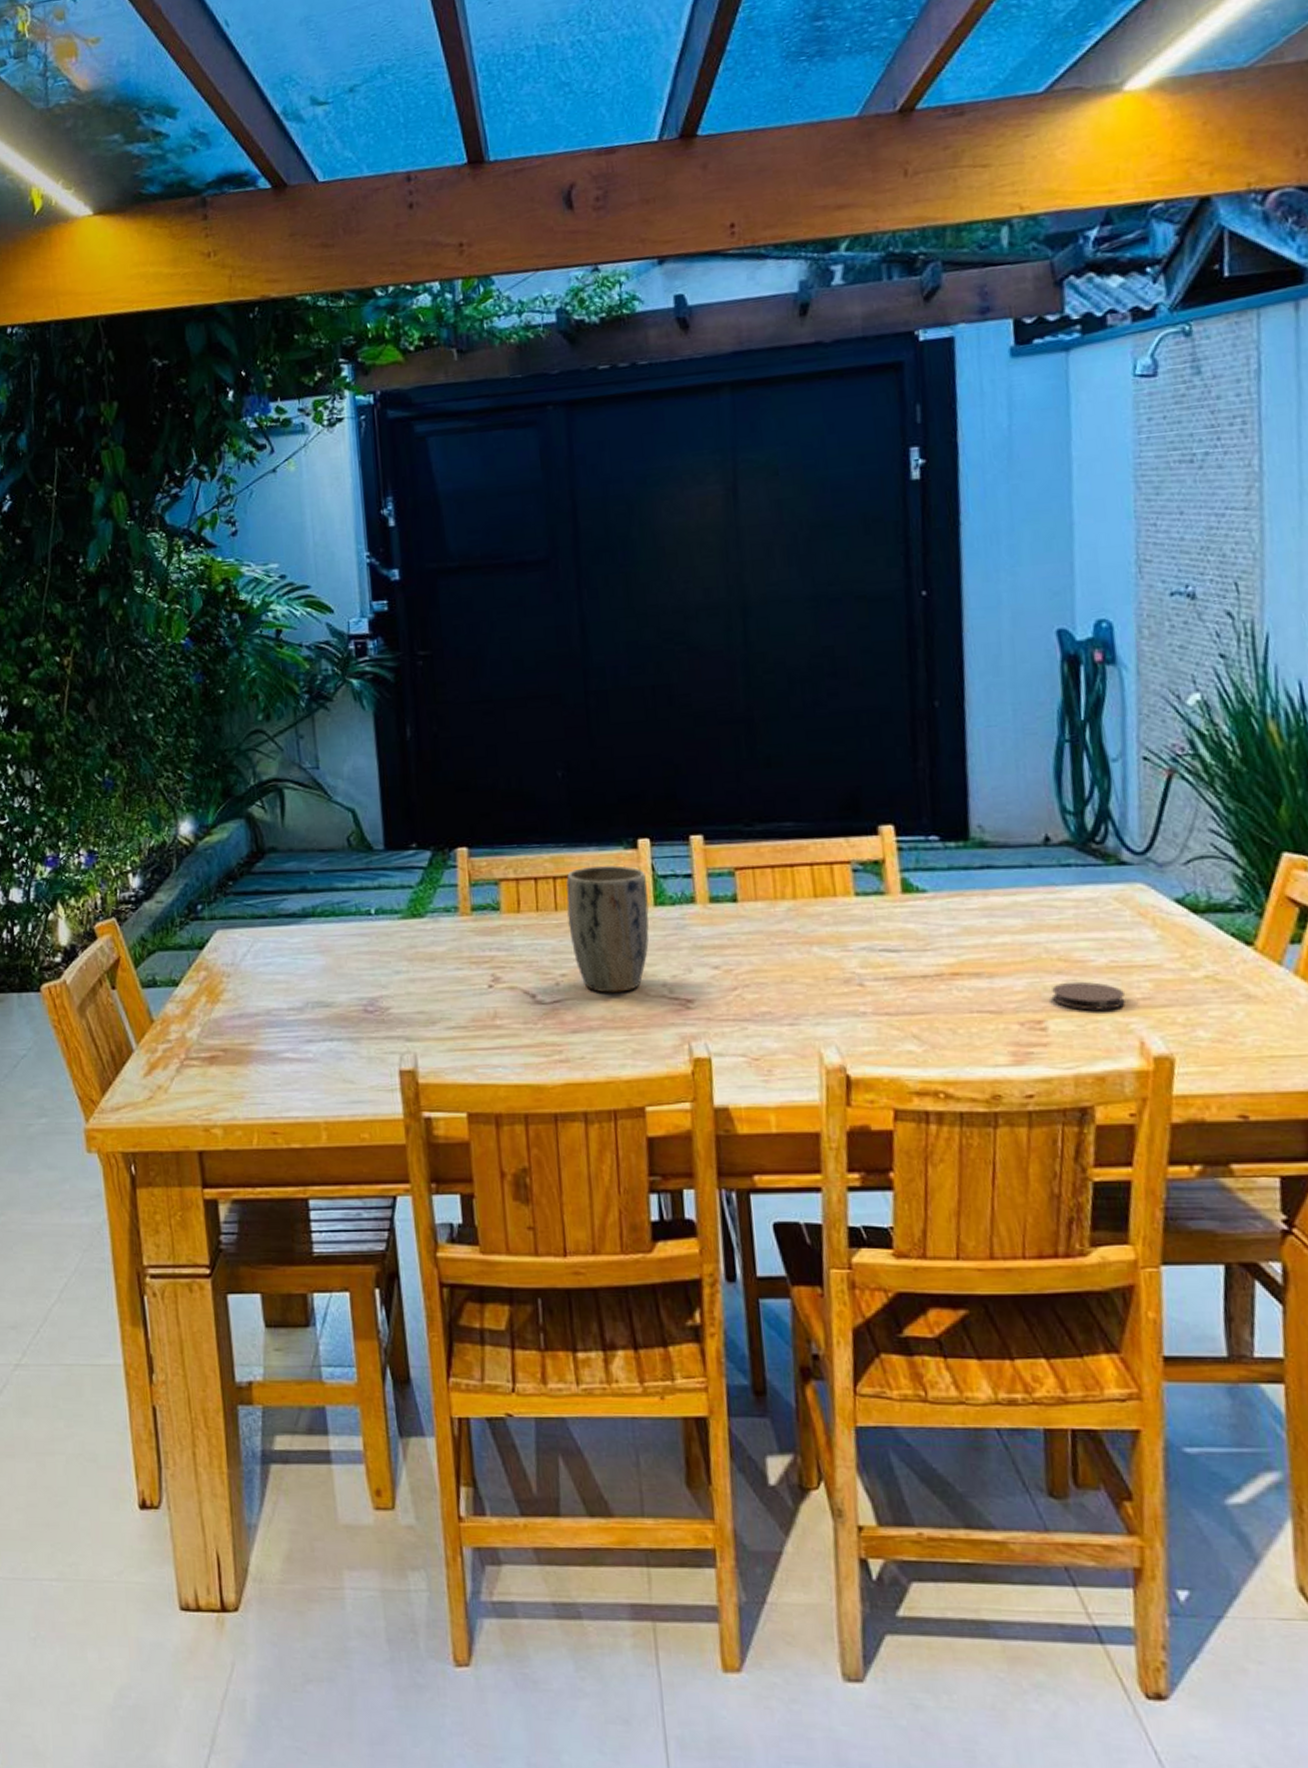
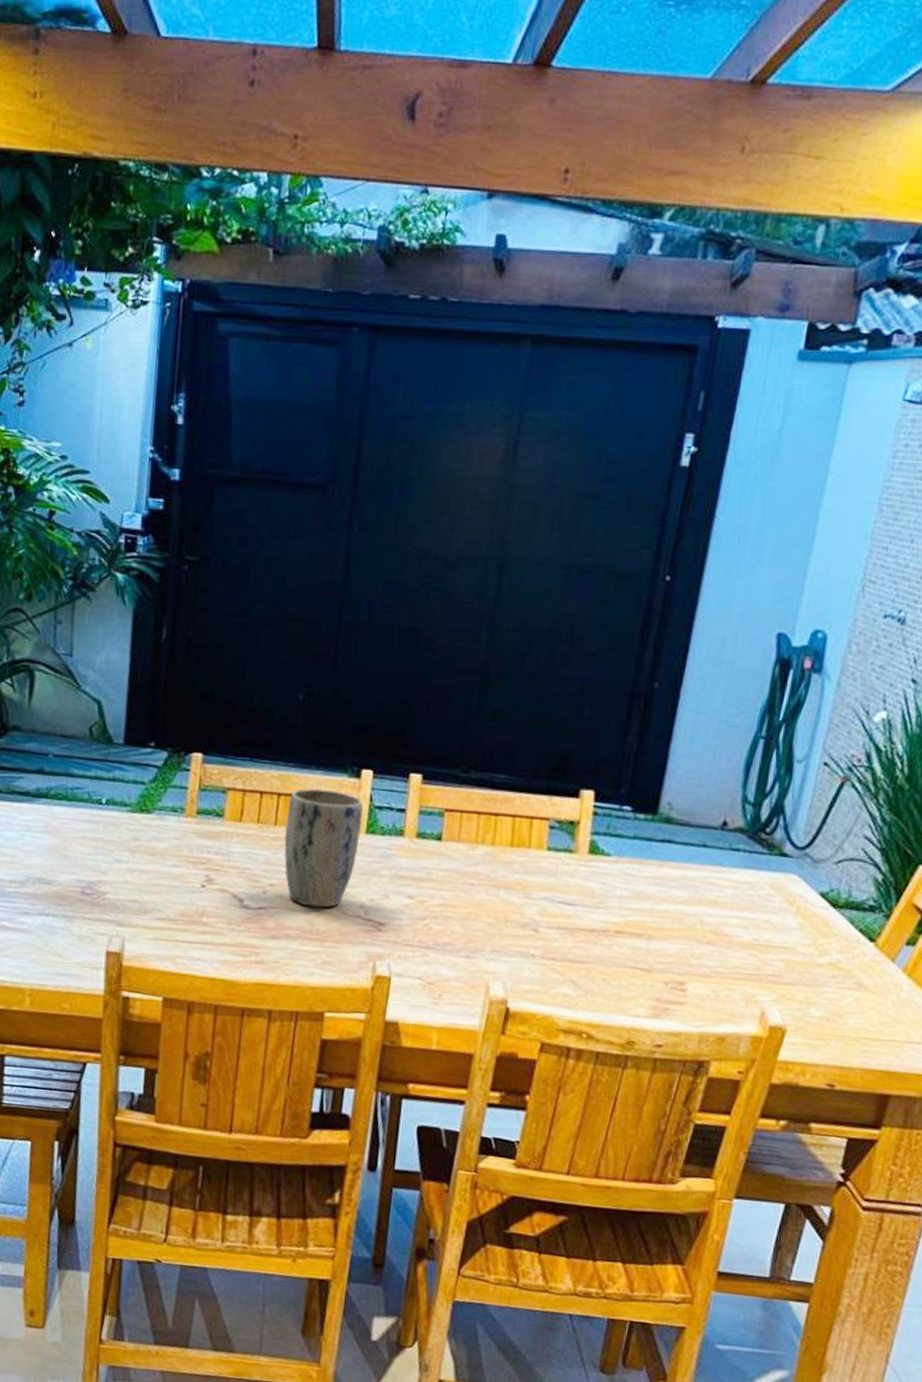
coaster: present [1051,981,1125,1011] -> none [696,952,758,981]

